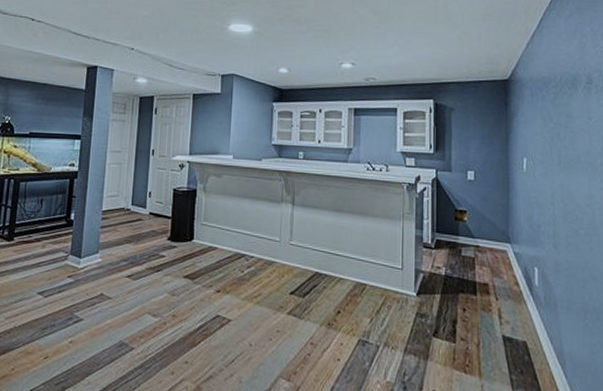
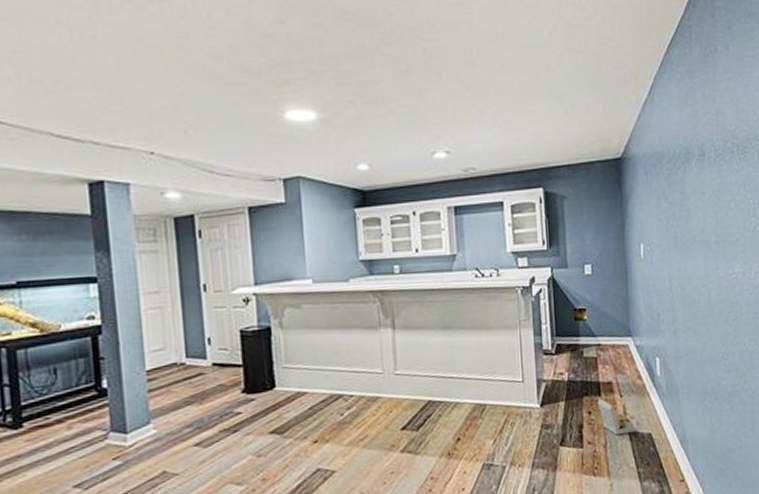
cardboard box: none [472,298,510,338] -> present [597,398,635,436]

